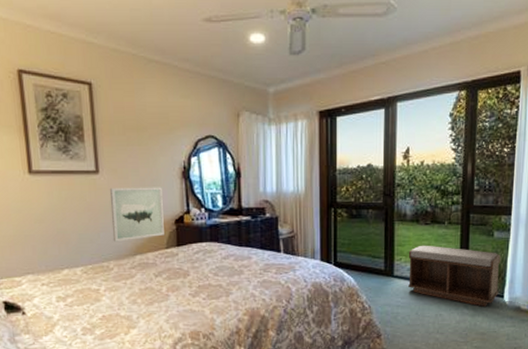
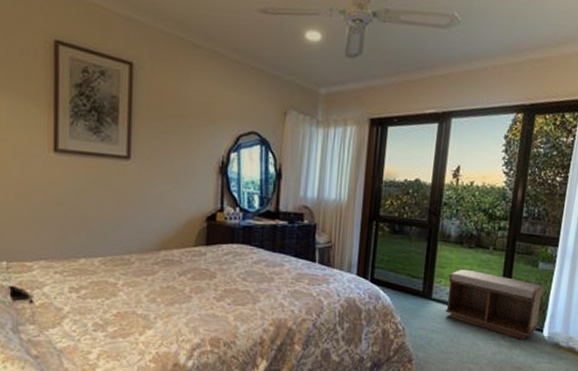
wall art: present [109,187,164,242] -> none [137,176,196,235]

